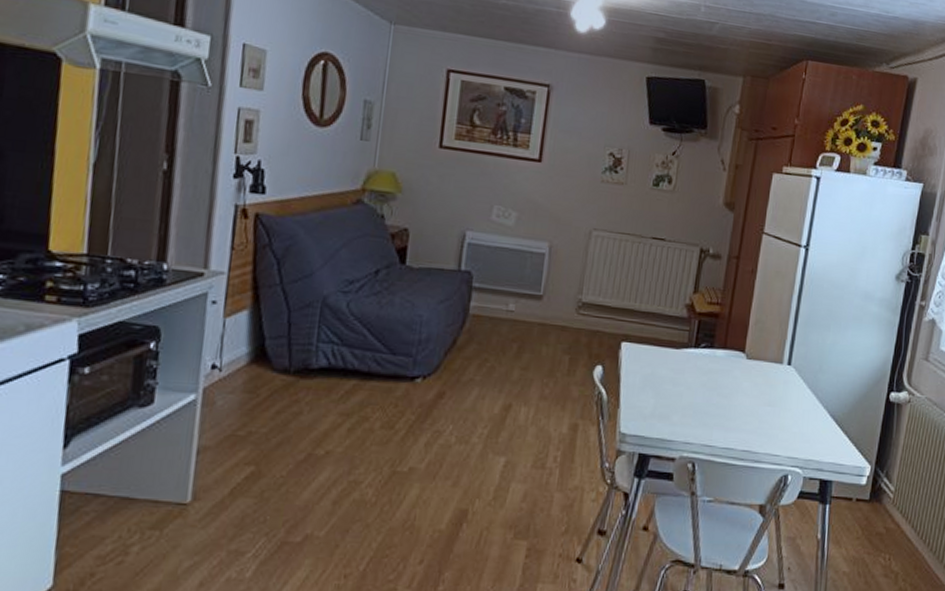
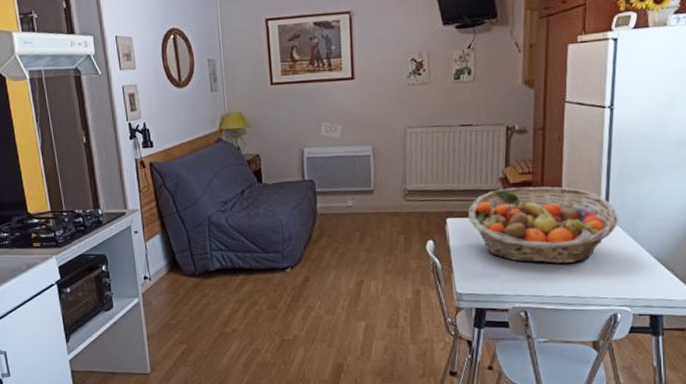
fruit basket: none [645,316,801,412] -> present [467,186,619,264]

